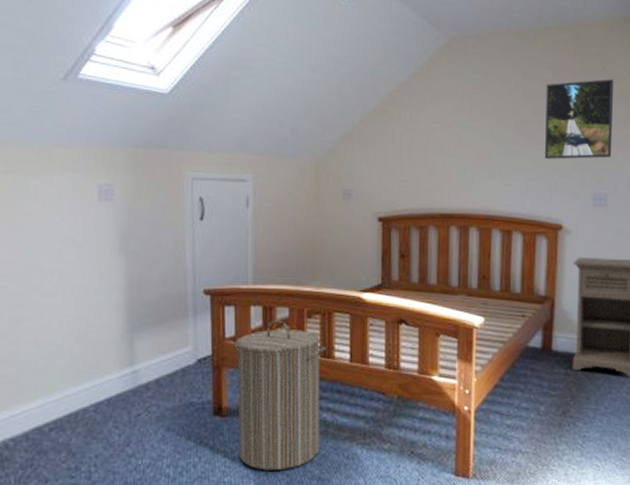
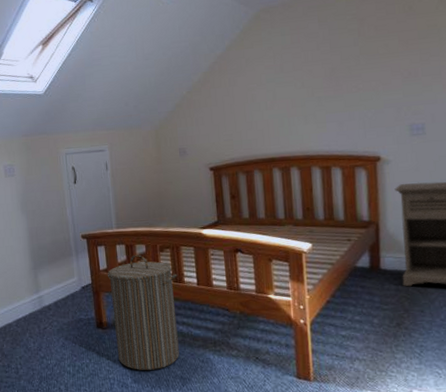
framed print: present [544,79,614,159] -> none [352,17,426,100]

